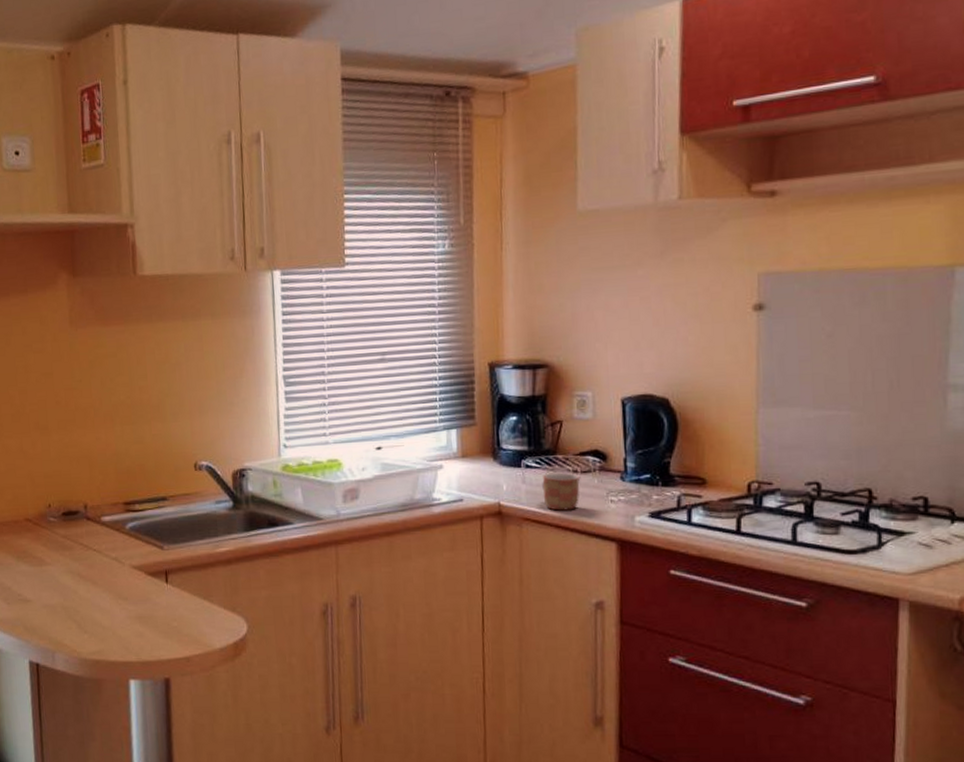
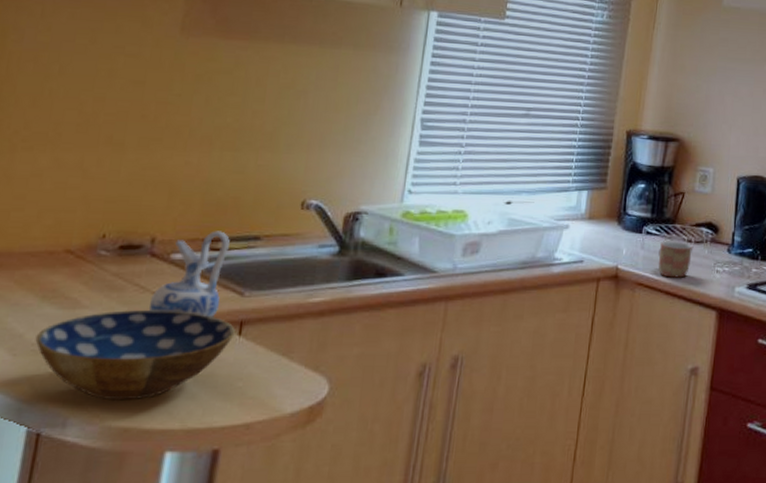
bowl: none [19,563,163,639] -> present [35,309,236,401]
ceramic pitcher: none [93,495,146,568] -> present [148,231,230,317]

